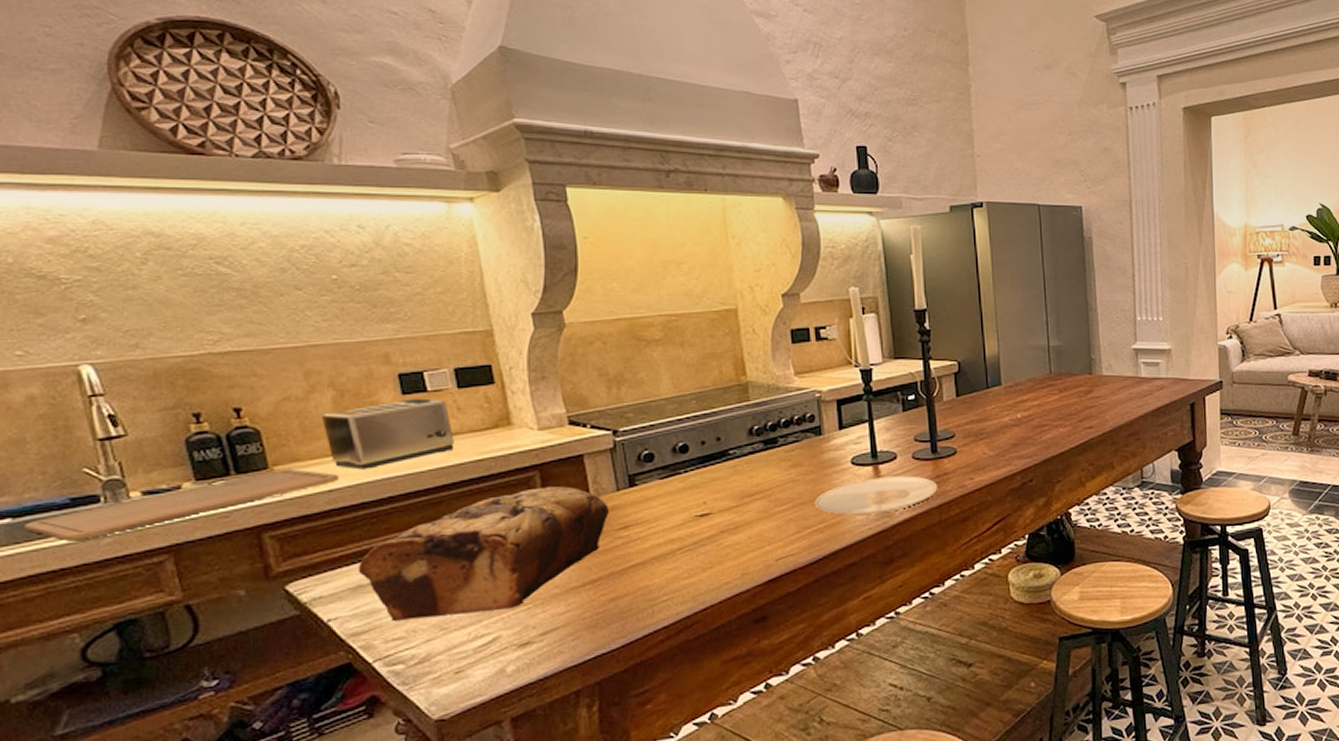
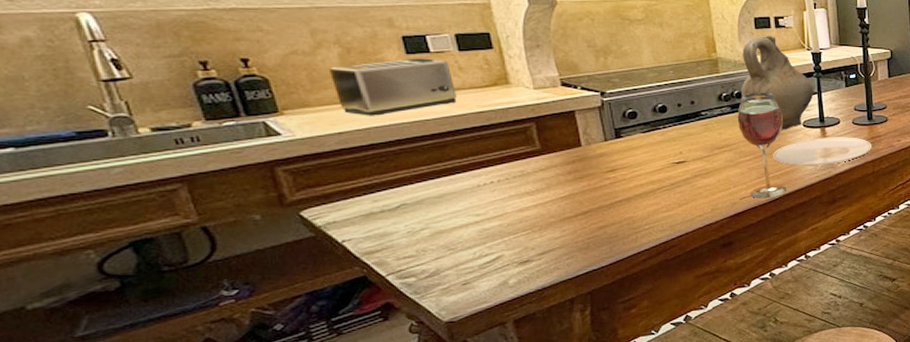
chopping board: present [23,468,338,541] -> none [28,113,348,170]
bread loaf: present [359,486,609,622] -> none [370,136,598,243]
wineglass: none [771,422,833,560] -> present [737,92,787,199]
ceramic jug: none [775,350,864,468] -> present [740,35,814,129]

